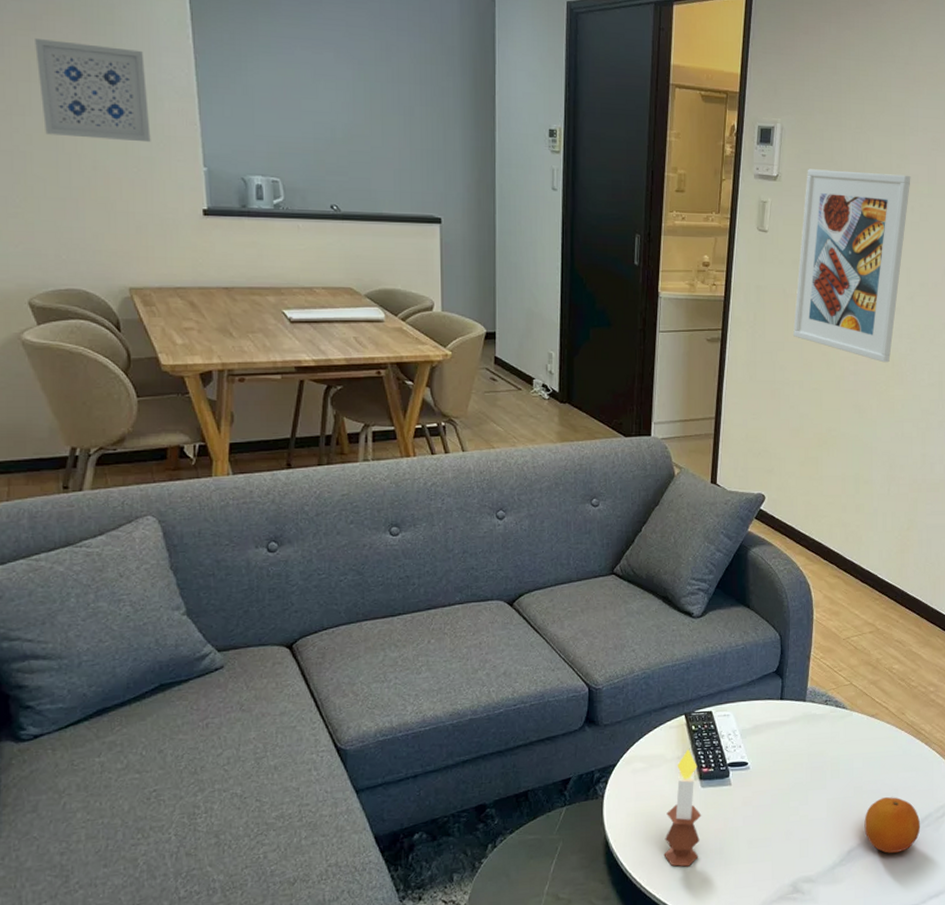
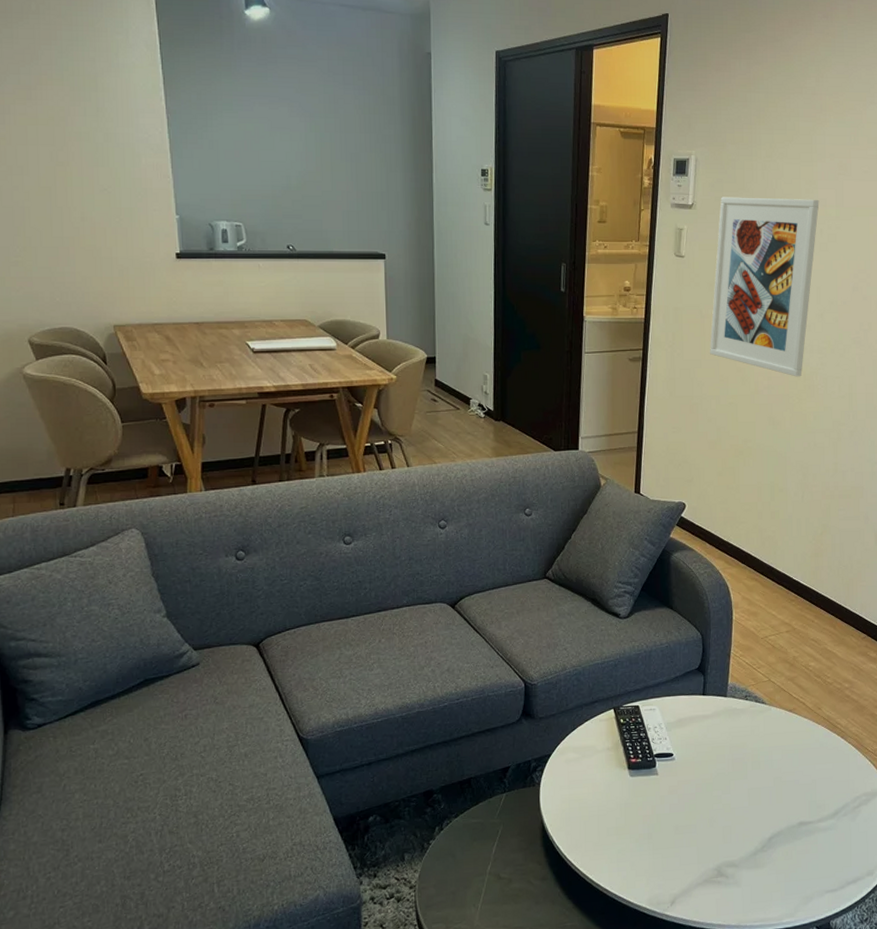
wall art: present [35,39,151,143] -> none [31,107,130,195]
candle: present [663,749,702,867] -> none [596,741,631,851]
fruit: present [864,796,921,853] -> none [784,787,838,841]

